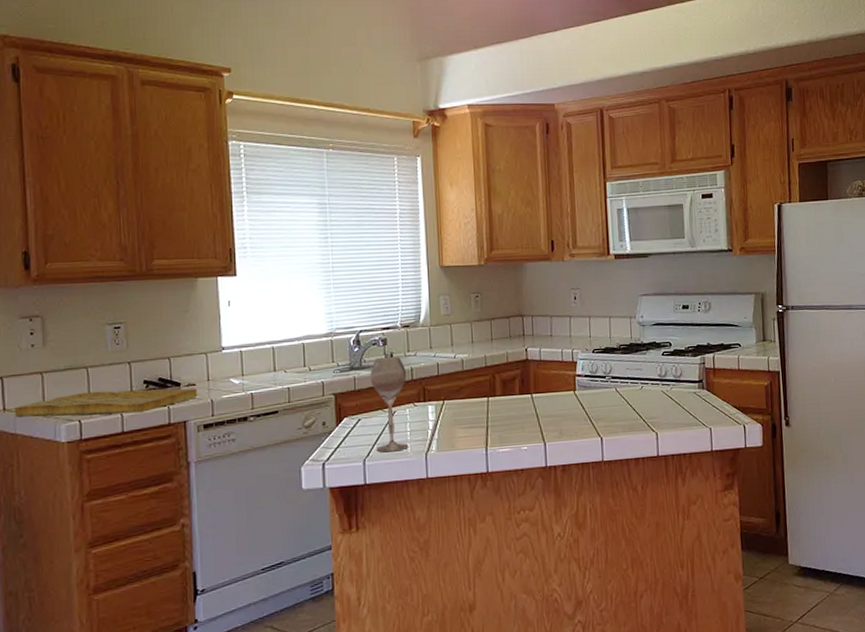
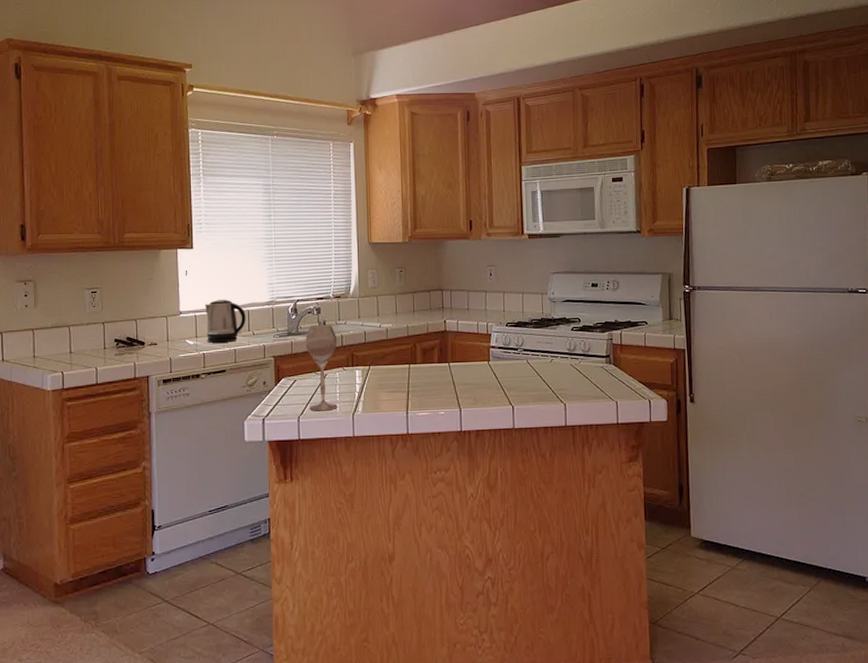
cutting board: present [14,388,198,418] -> none [11,346,159,368]
kettle: none [252,332,301,381] -> present [205,300,246,343]

